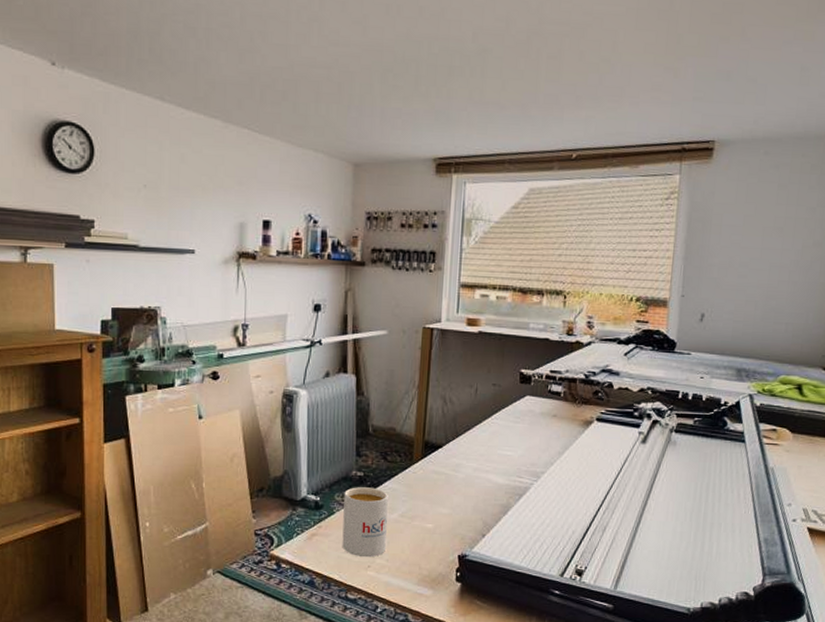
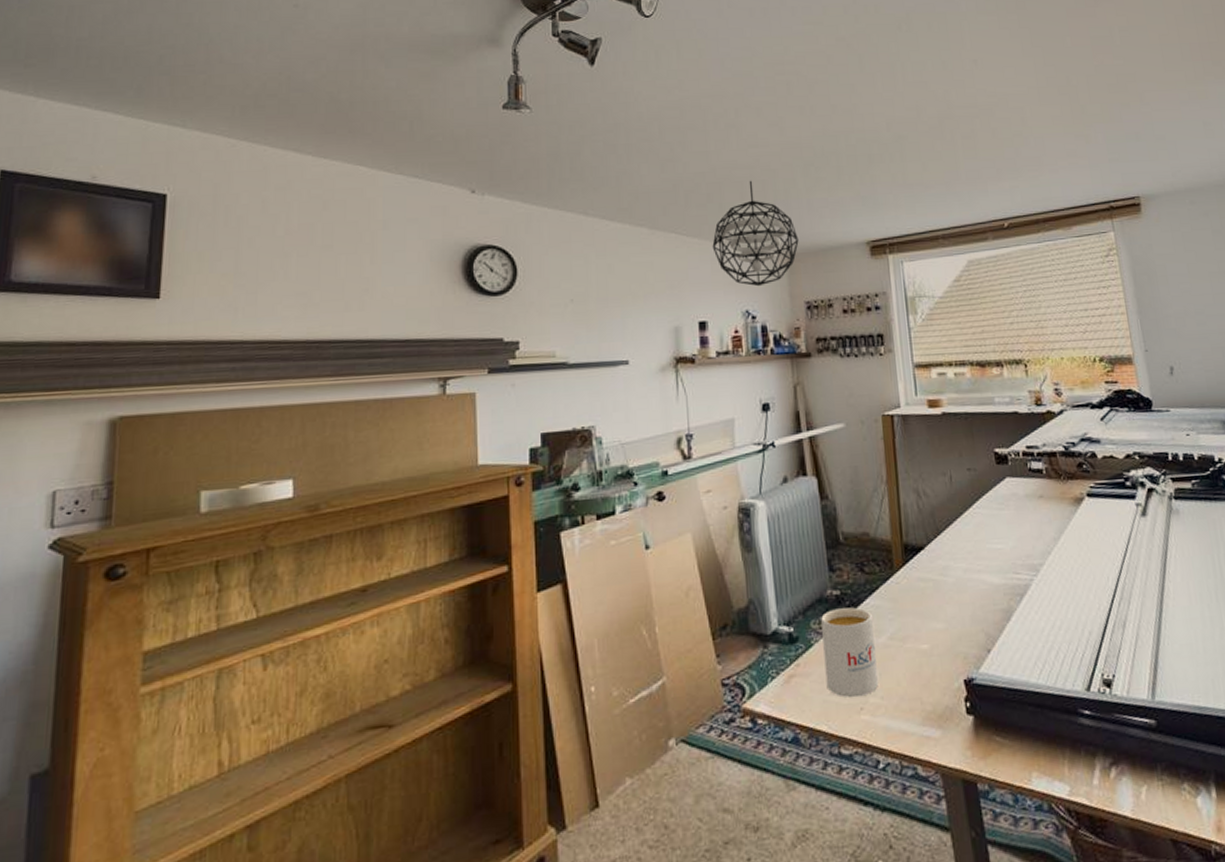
pendant light: none [283,81,368,192] -> present [712,180,799,287]

